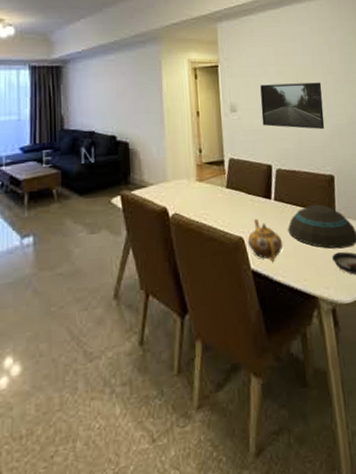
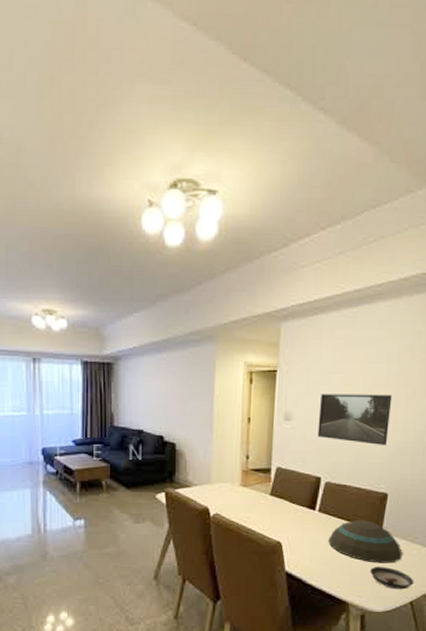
teapot: present [247,219,283,262] -> none [285,527,321,567]

